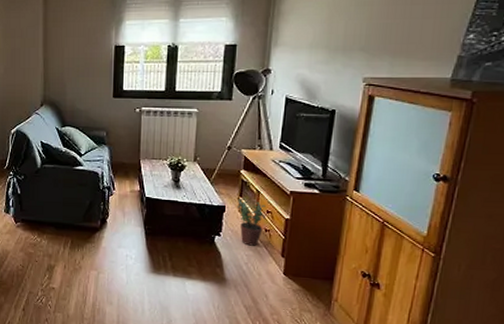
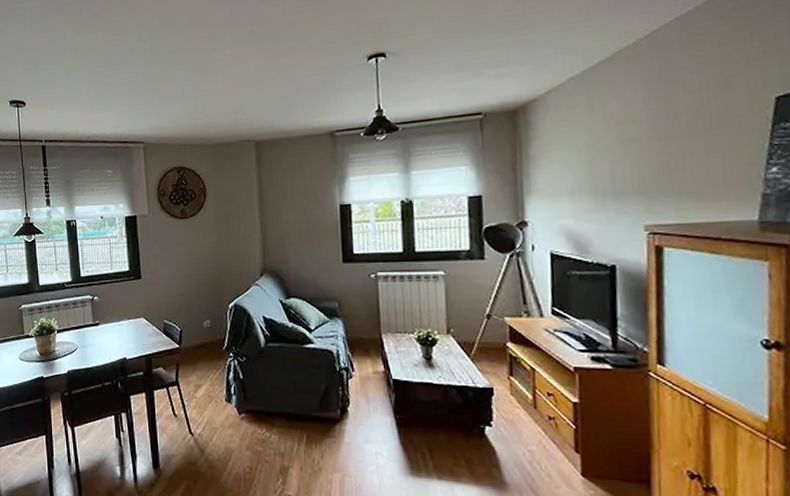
potted plant: present [237,198,266,246] -> none [508,377,546,439]

